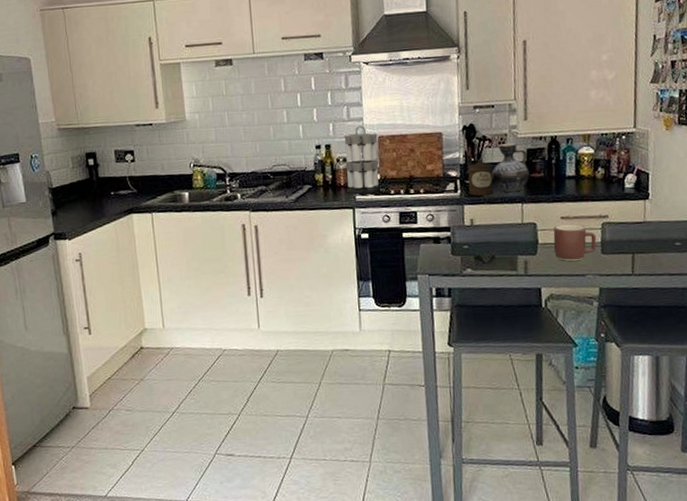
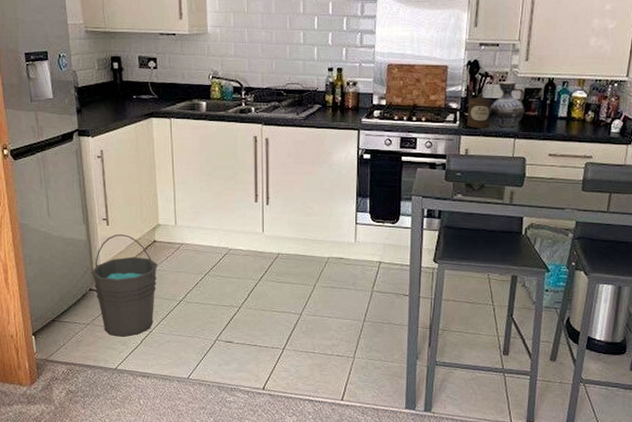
bucket: none [74,343,147,459] -> present [91,234,158,337]
spice rack: present [344,126,380,194] -> none [354,53,387,118]
mug: present [553,224,597,262] -> none [539,161,579,196]

